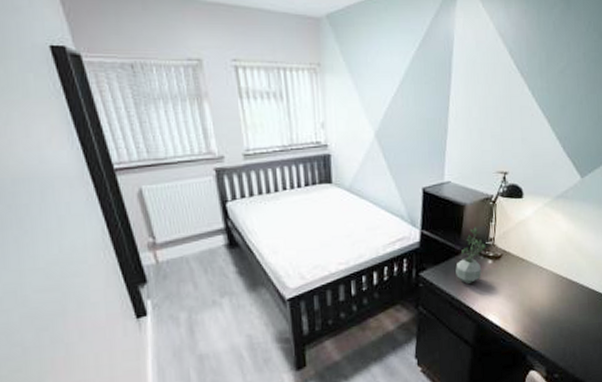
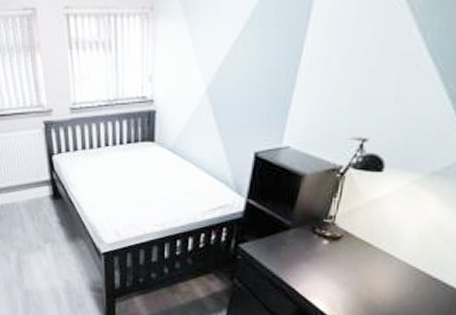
potted plant: present [456,227,487,284] -> none [281,201,324,263]

